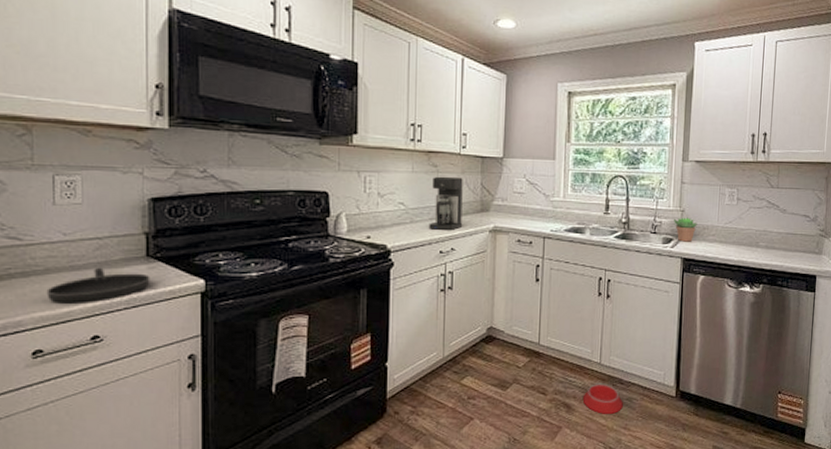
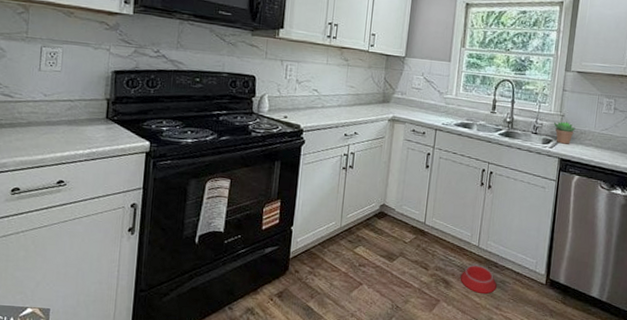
frying pan: present [46,267,150,304] -> none [27,124,108,153]
coffee maker: present [428,176,463,231] -> none [337,69,369,118]

